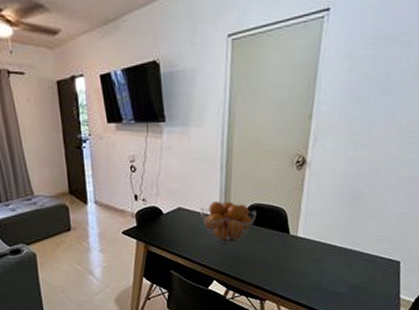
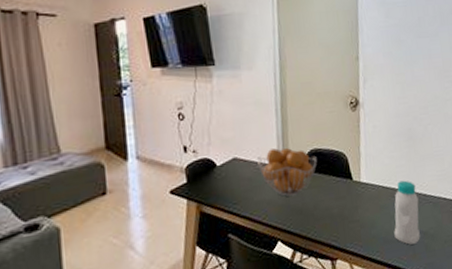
bottle: none [324,238,354,295] -> present [394,180,420,245]

